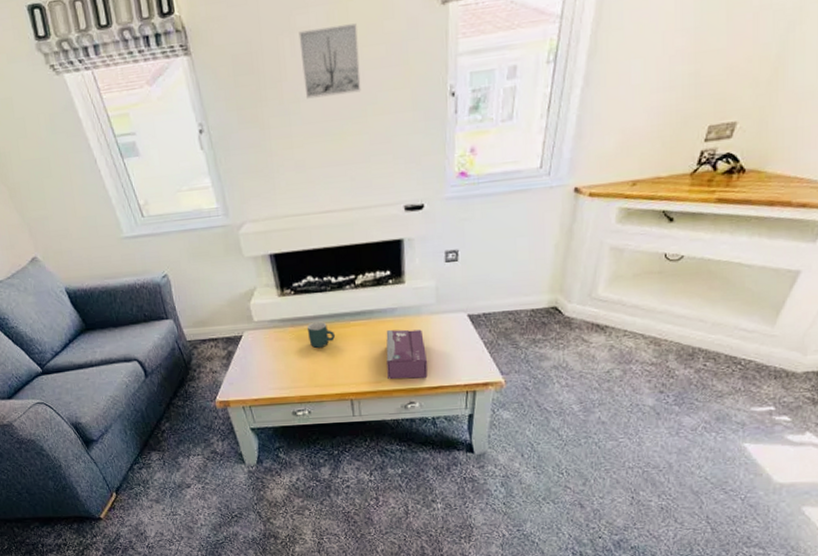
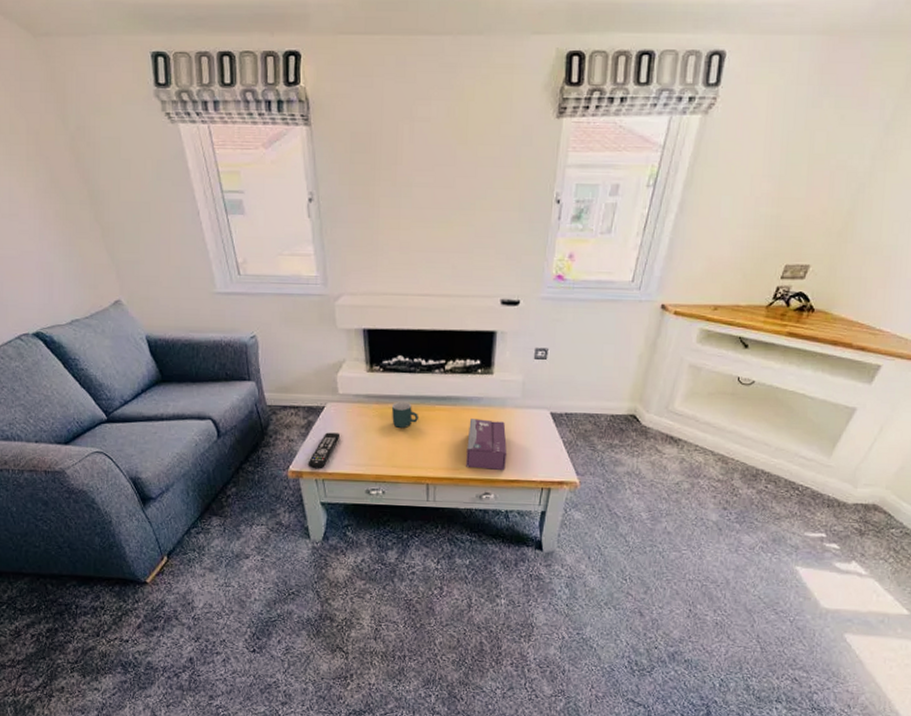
remote control: none [233,359,261,397] -> present [307,432,341,469]
wall art: present [298,23,361,99] -> none [418,121,475,186]

